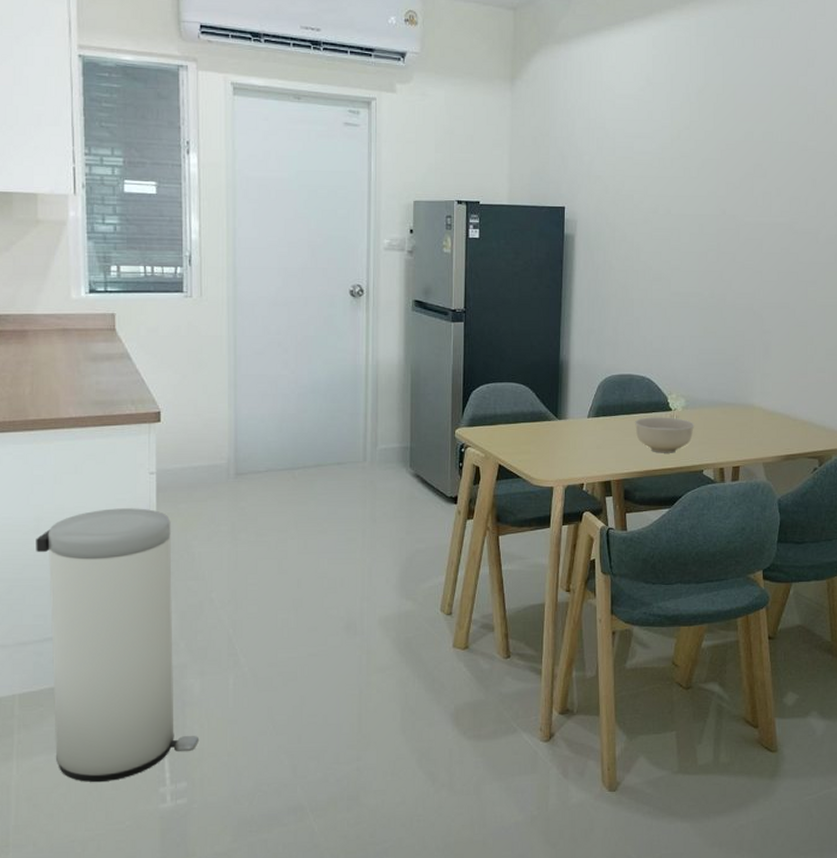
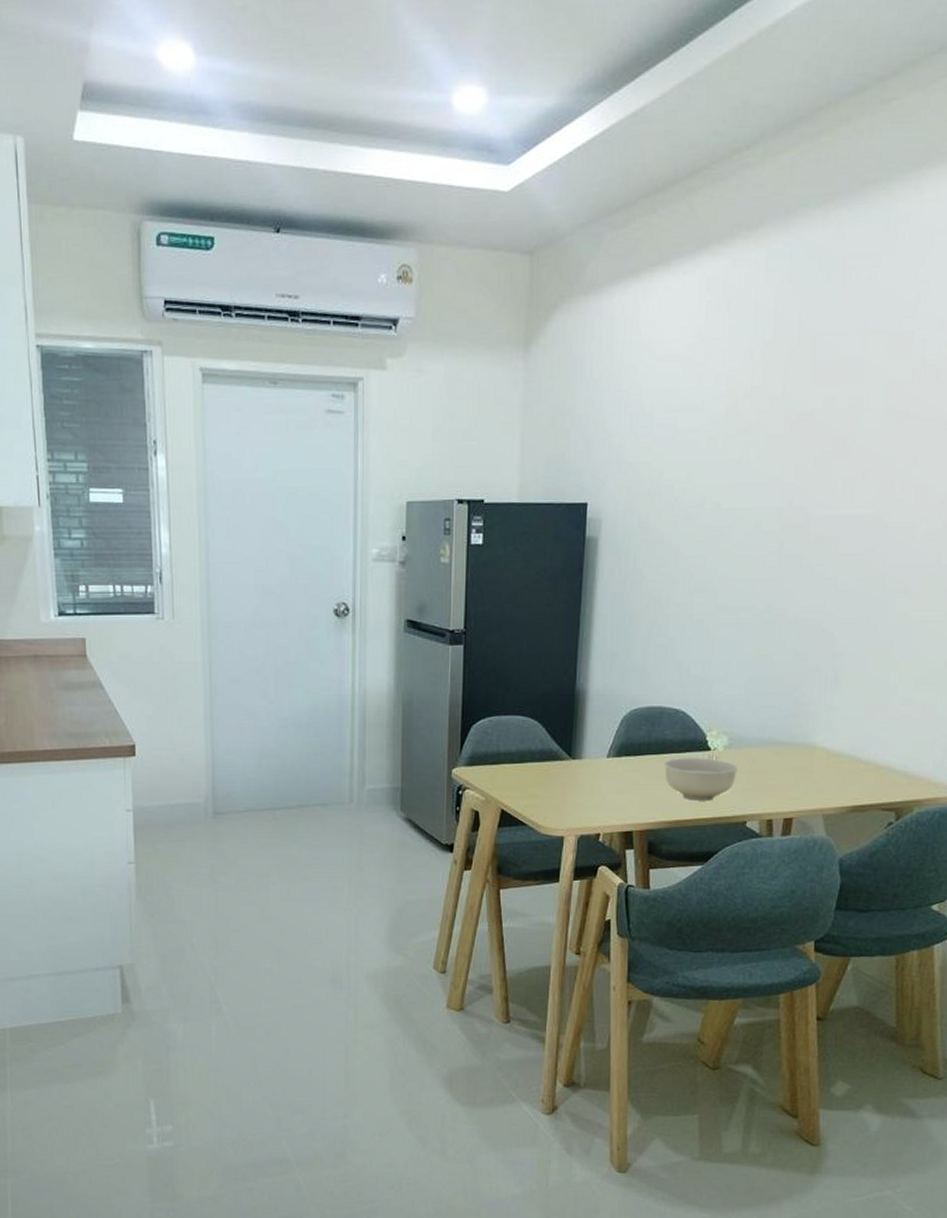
pedal bin: present [36,508,200,782] -> none [18,846,184,1119]

